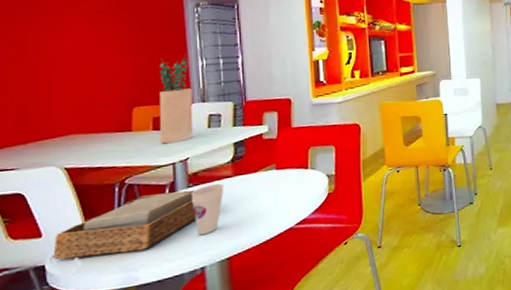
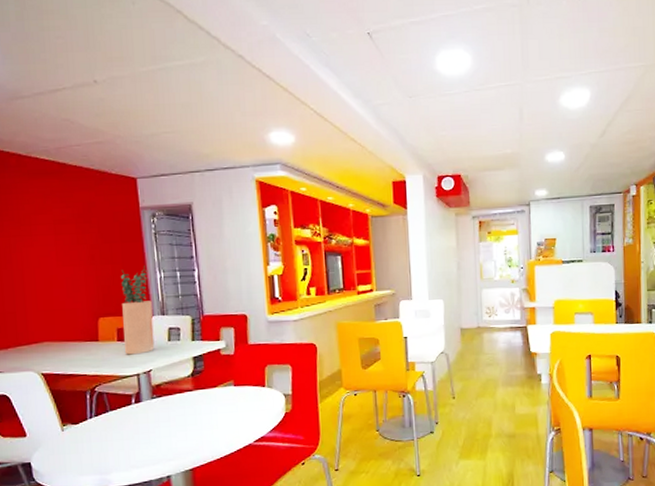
napkin holder: present [53,190,196,261] -> none [37,401,160,459]
cup: present [191,183,224,236] -> none [155,396,185,446]

